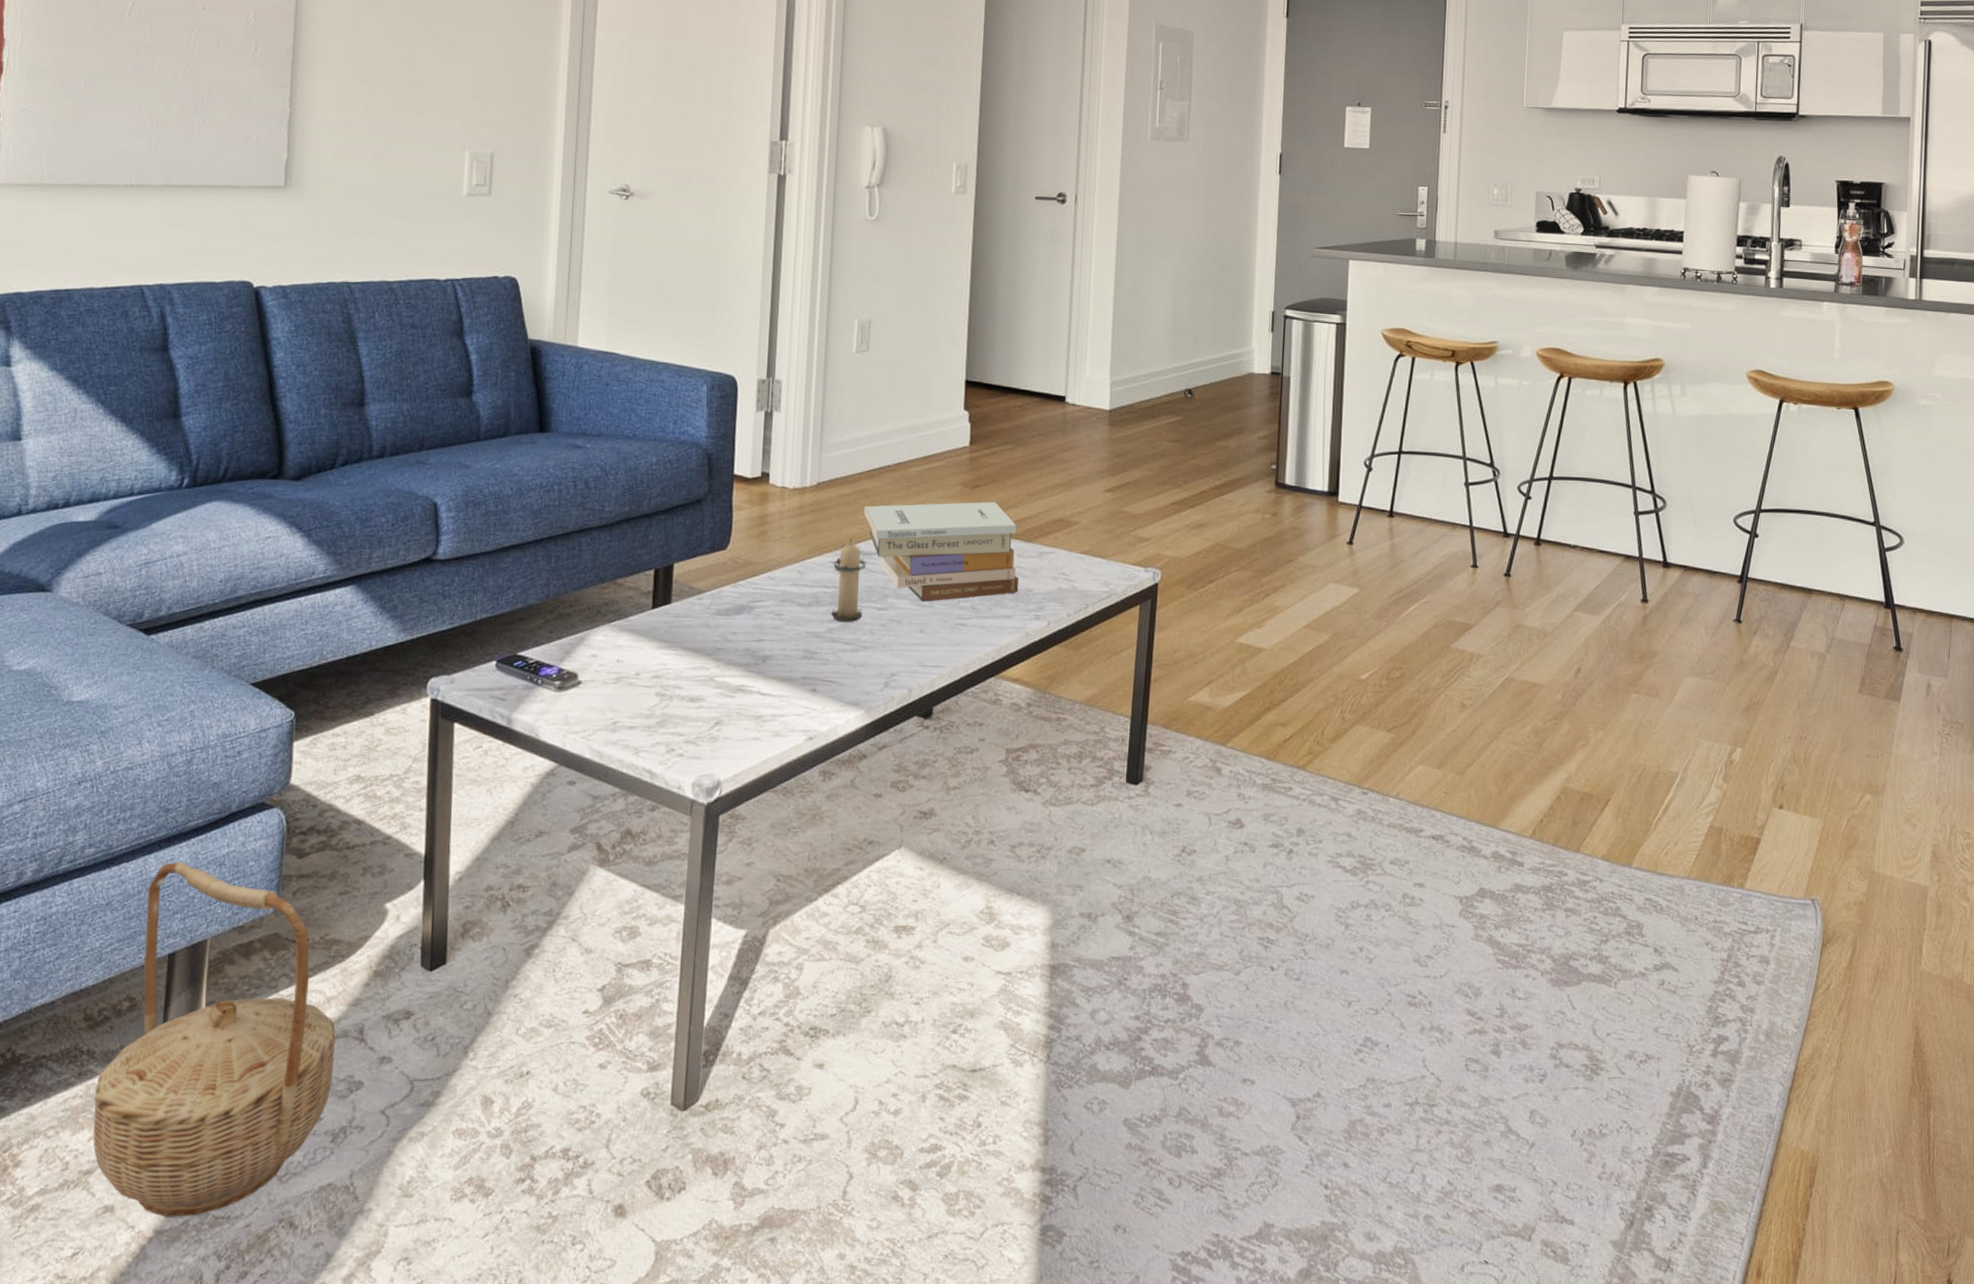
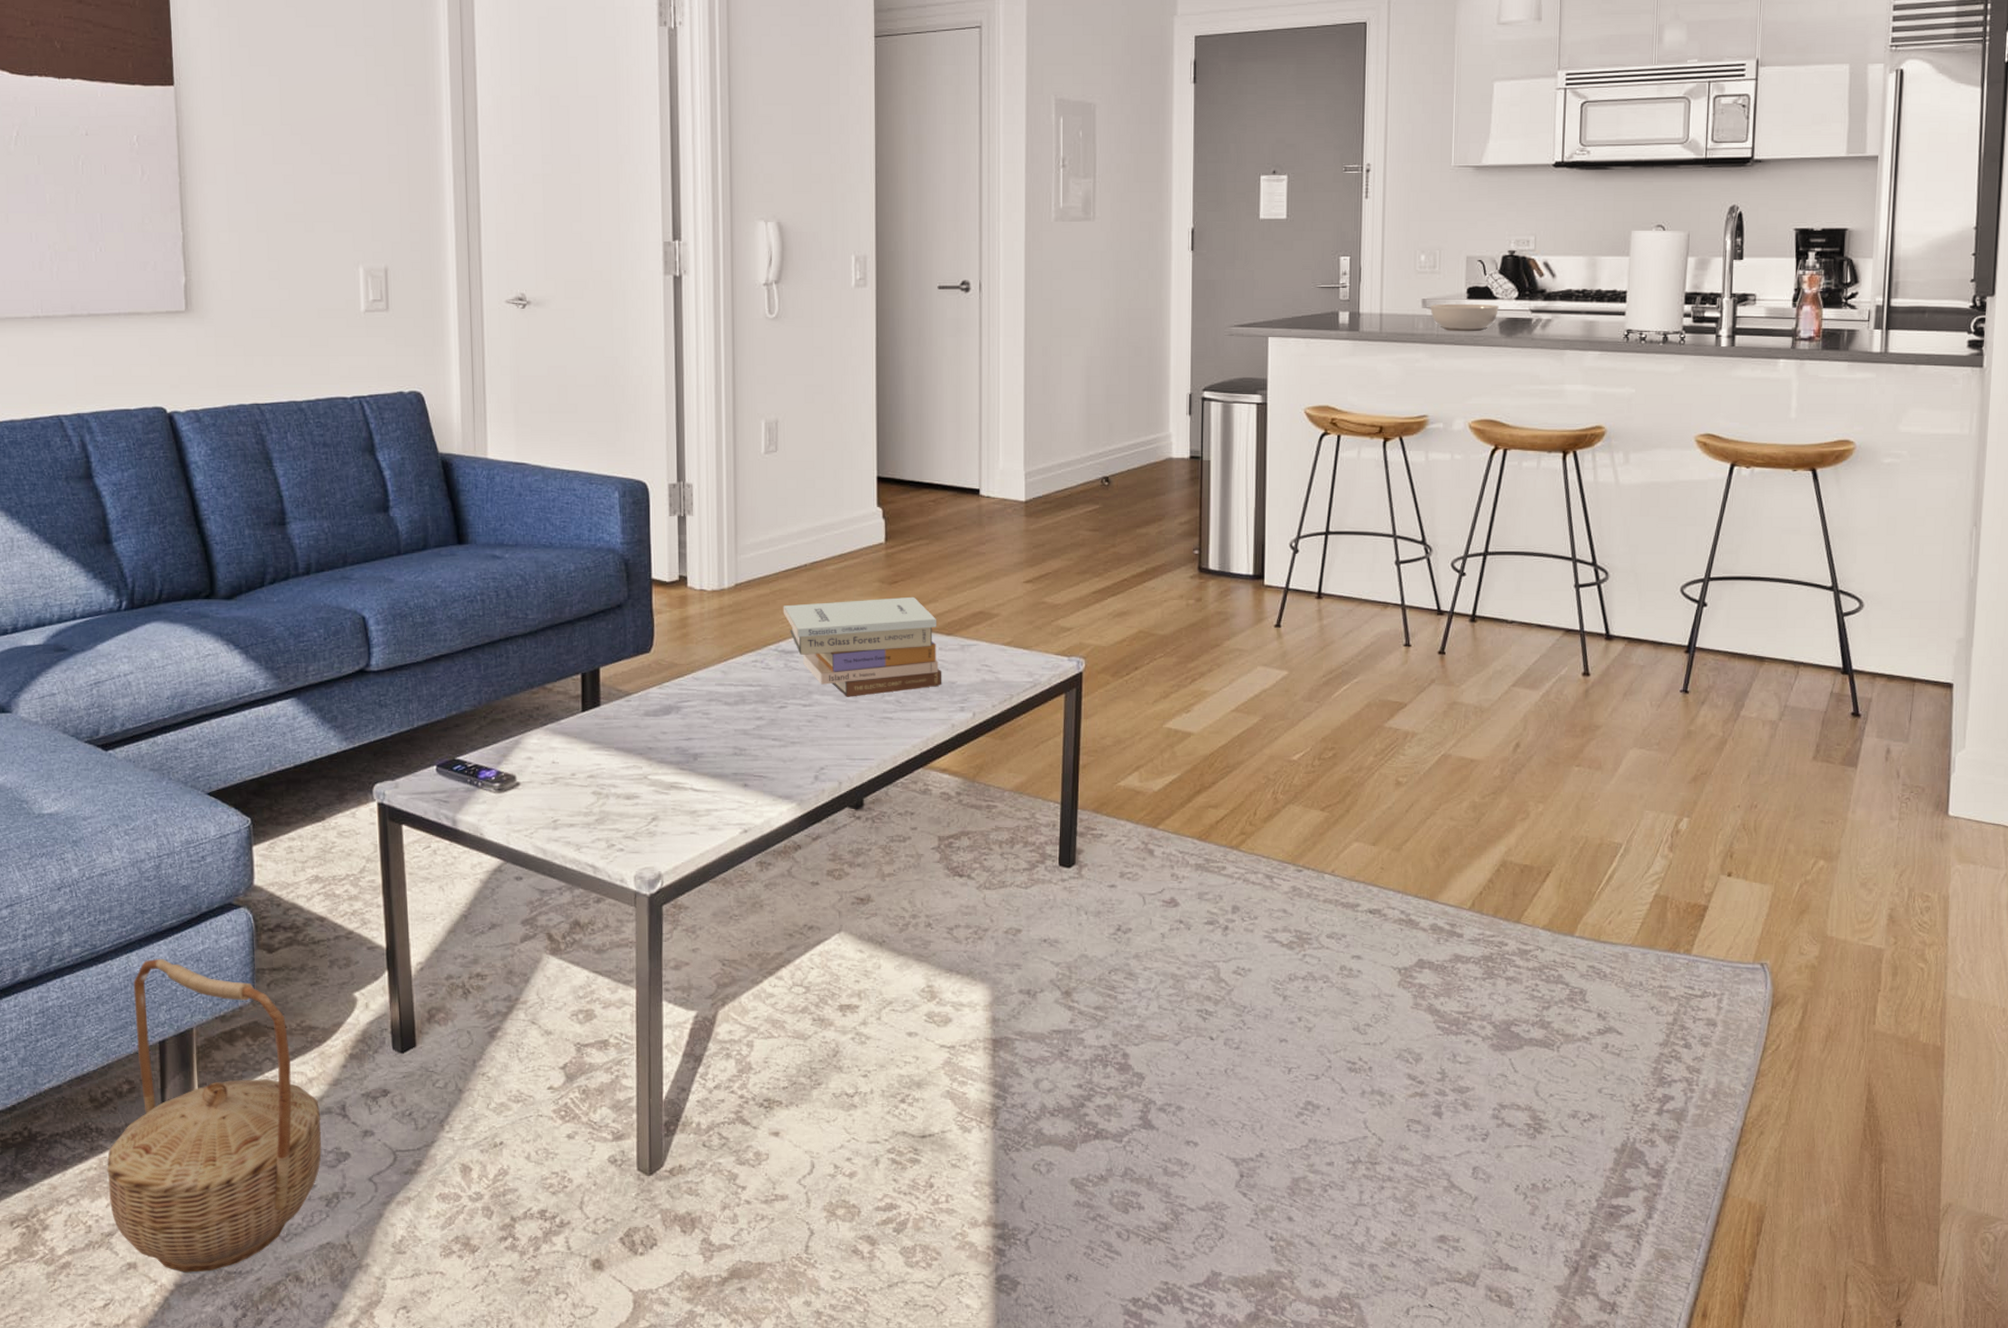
candle: present [831,537,867,623] -> none [755,636,789,720]
bowl: none [1501,235,1565,264] -> present [1429,303,1499,332]

